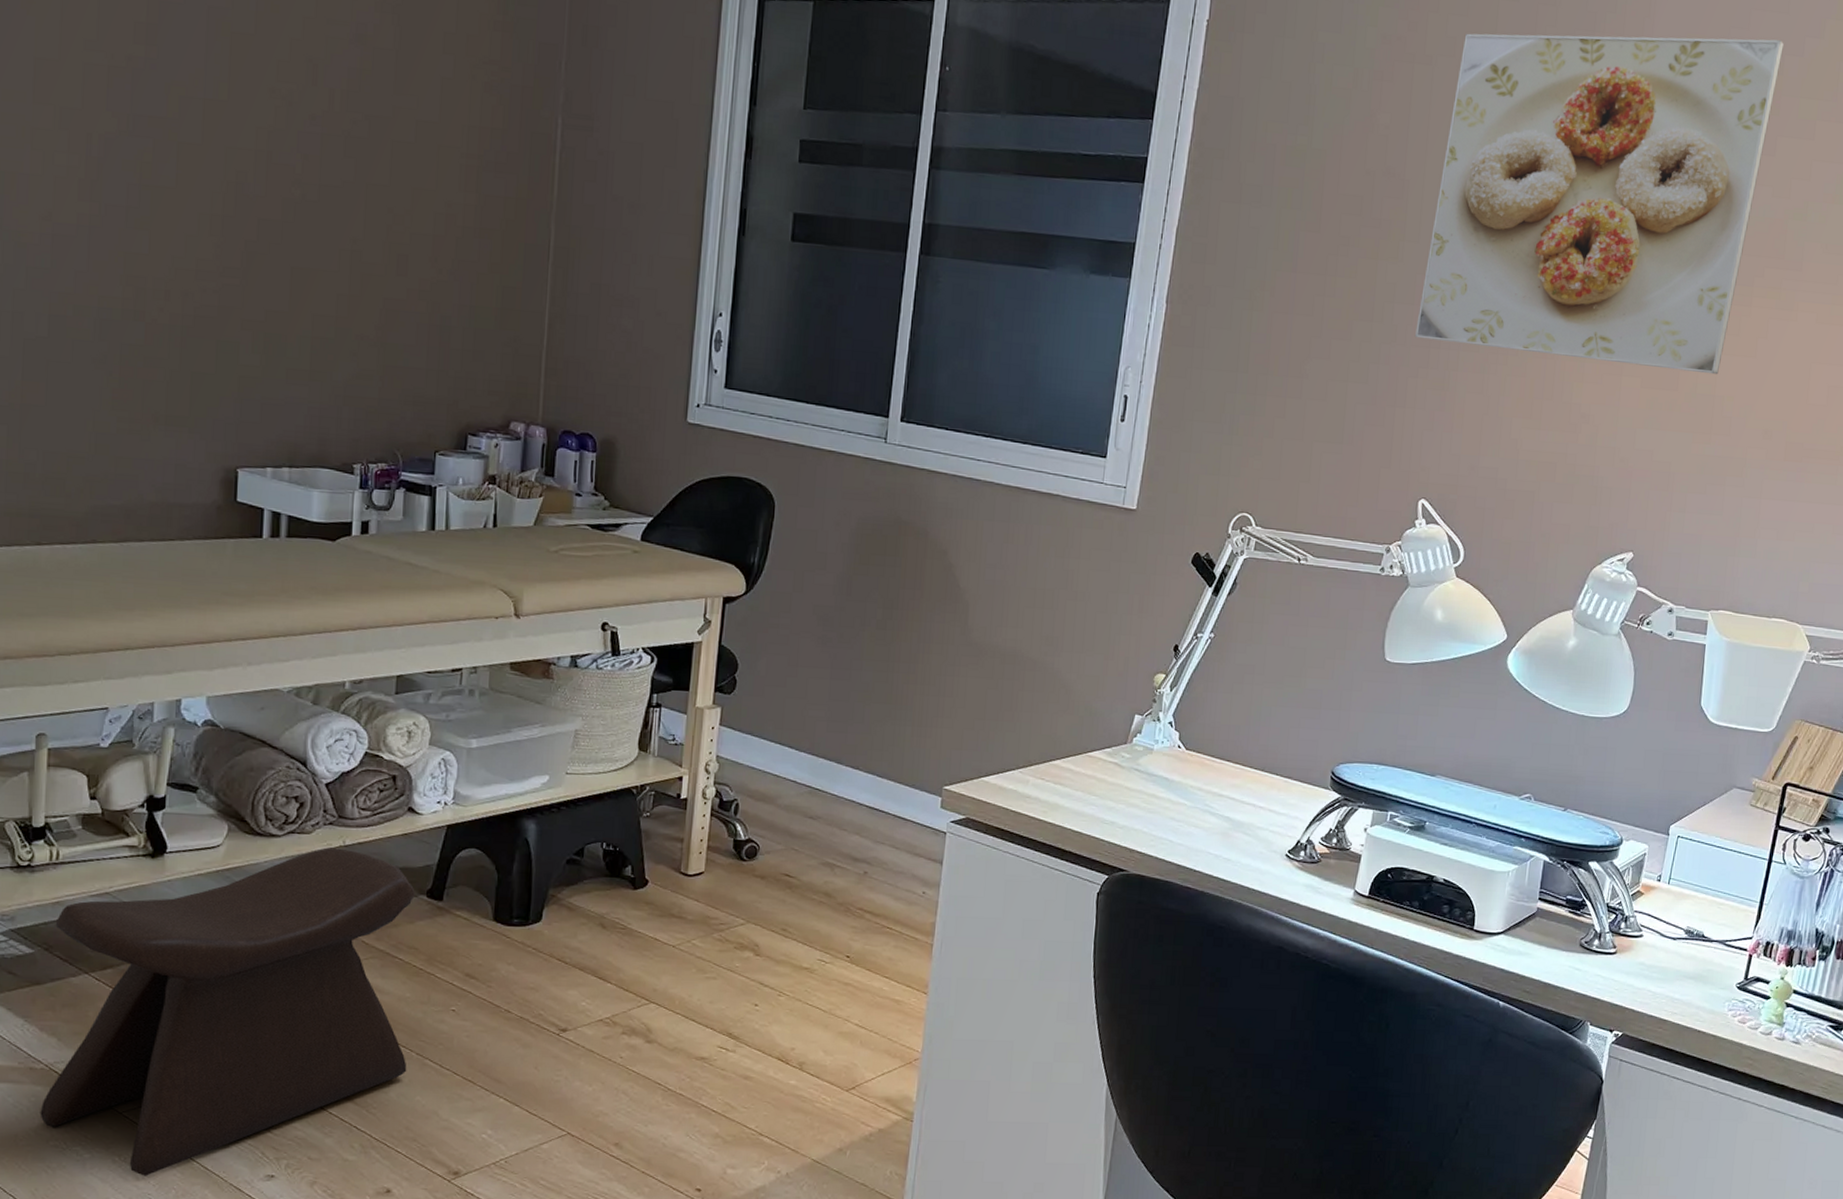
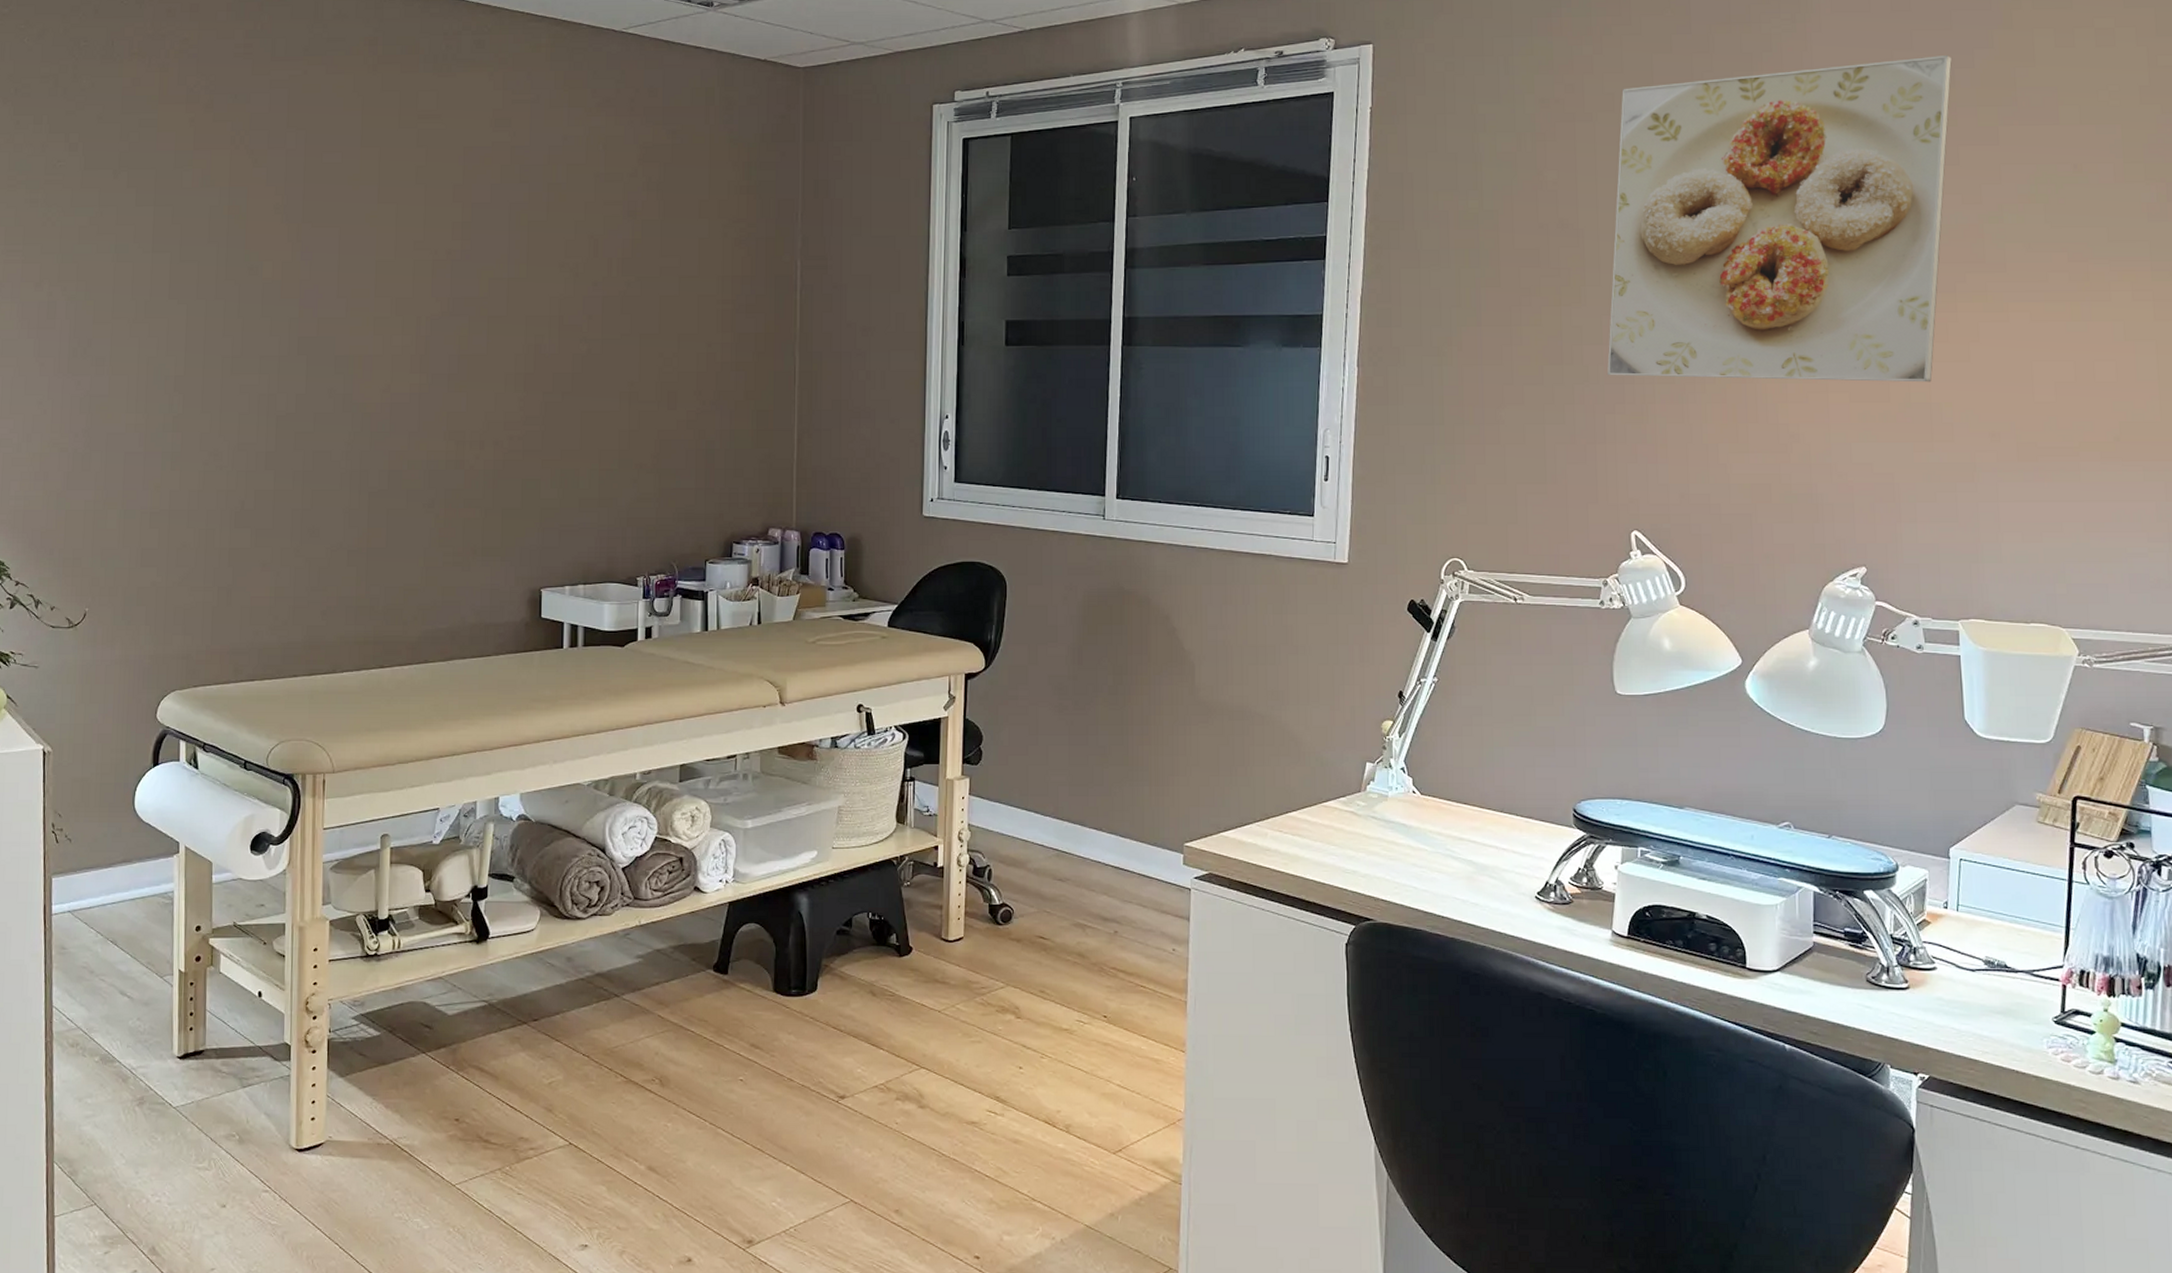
stool: present [40,847,415,1176] -> none [386,928,703,1247]

